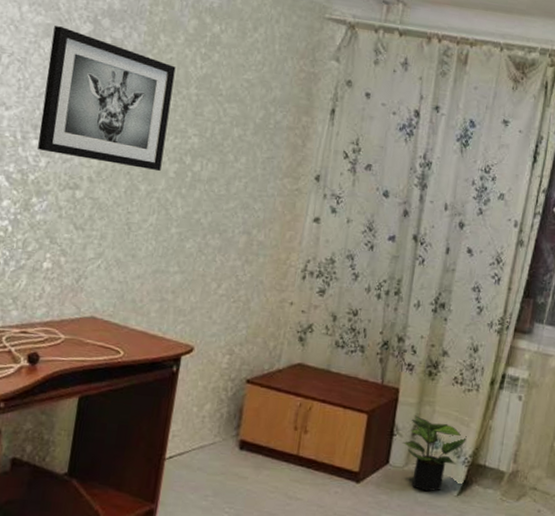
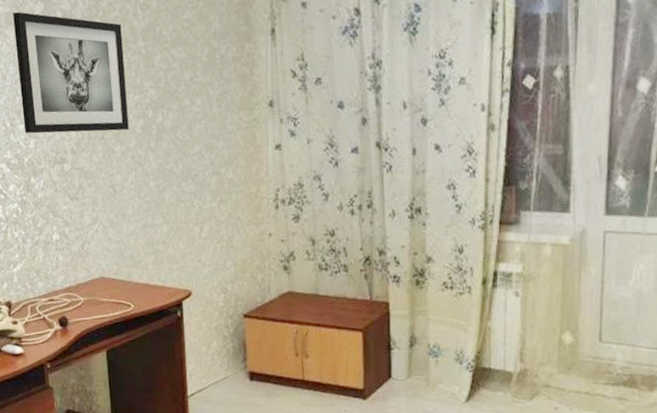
potted plant: present [402,415,467,492] -> none [401,326,466,401]

